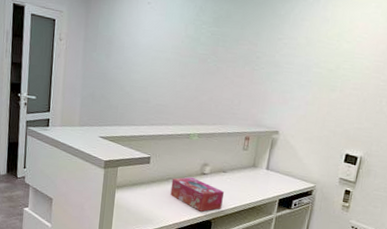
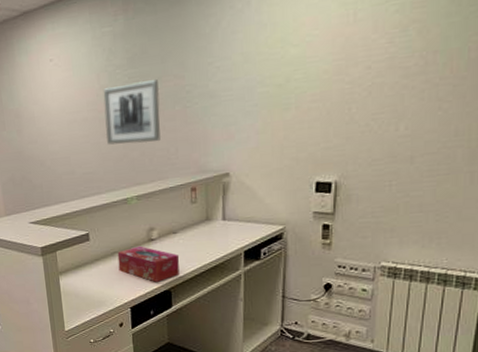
wall art: none [182,37,236,93] -> present [103,79,161,145]

